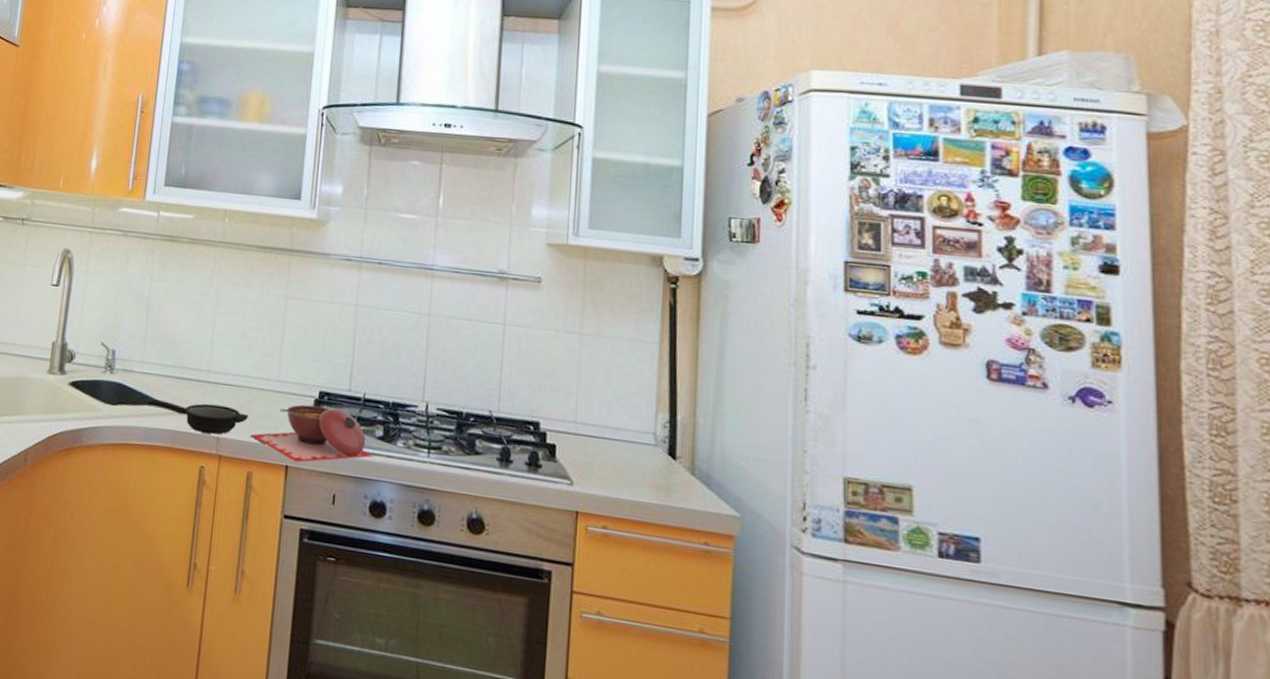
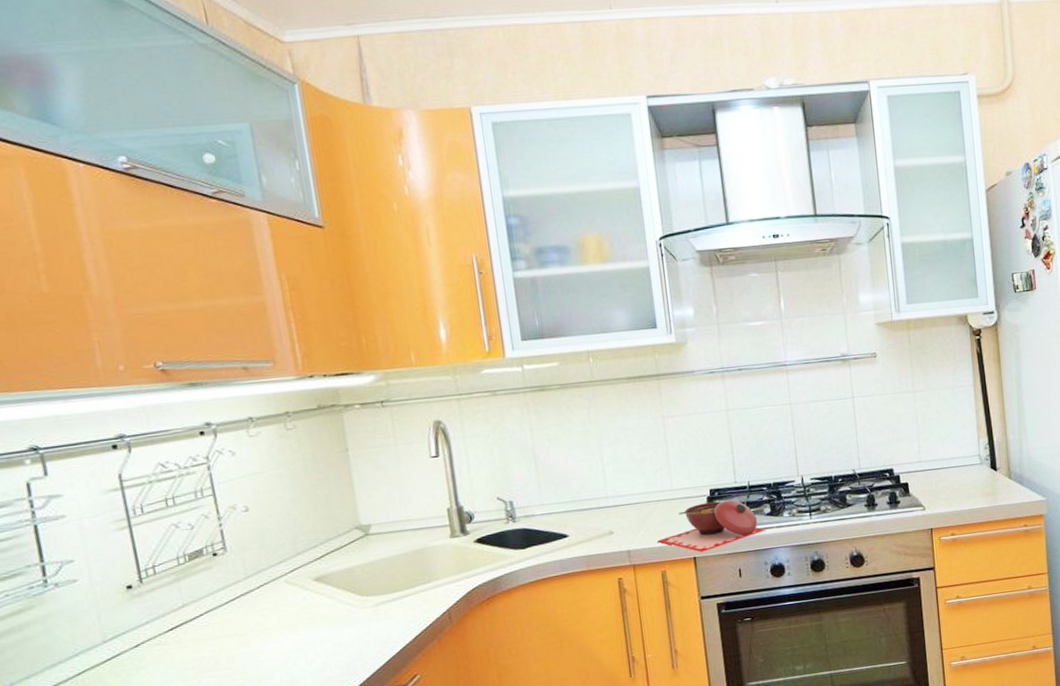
frying pan: present [146,397,248,435] -> none [555,522,652,551]

